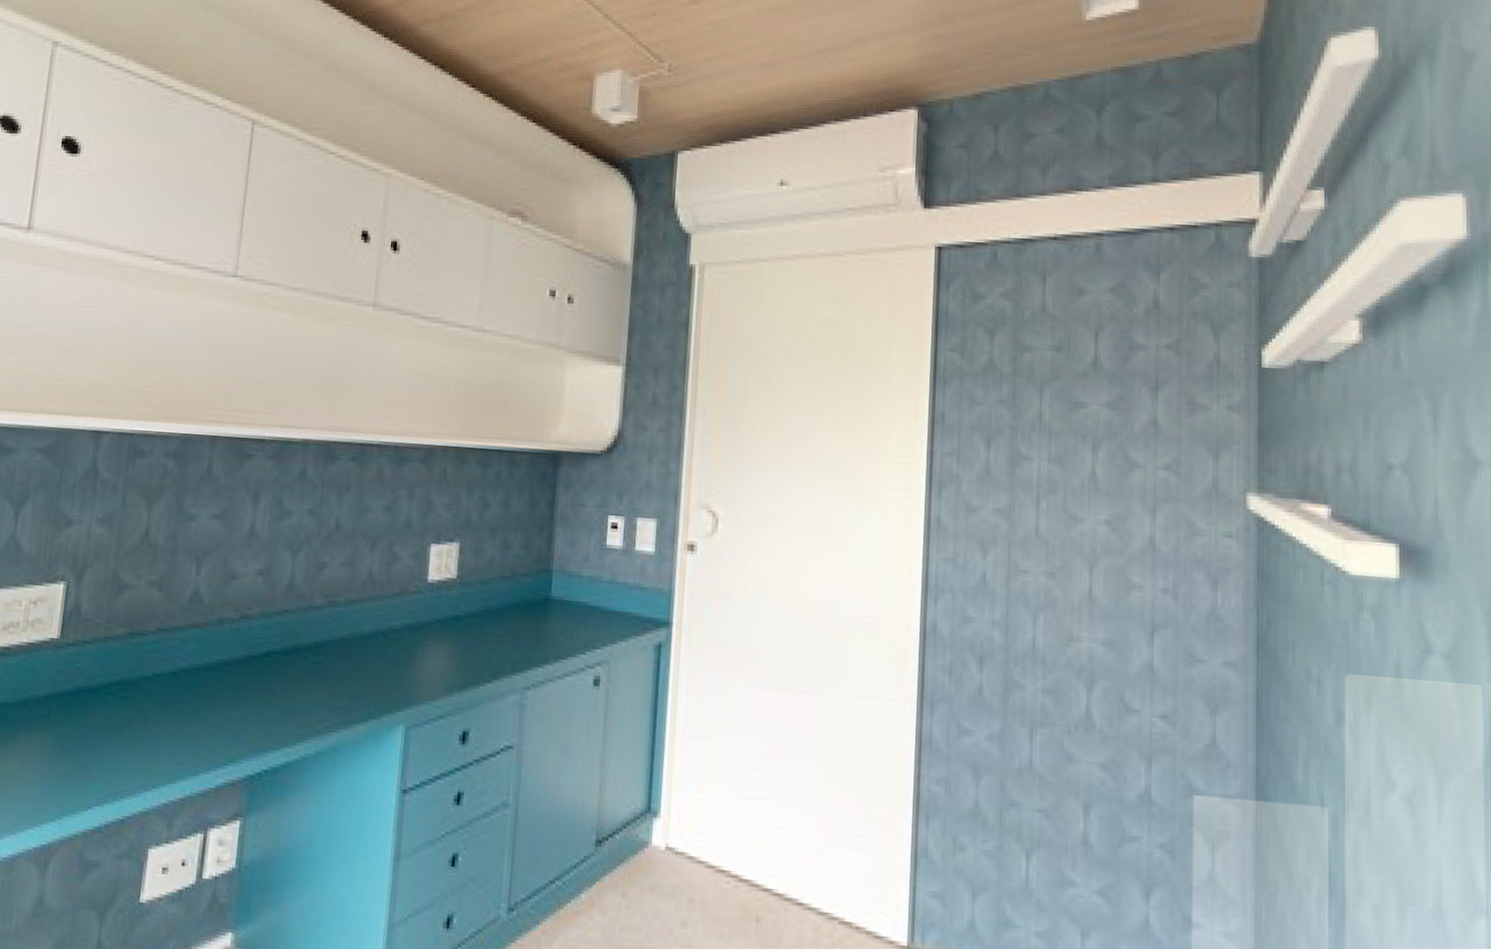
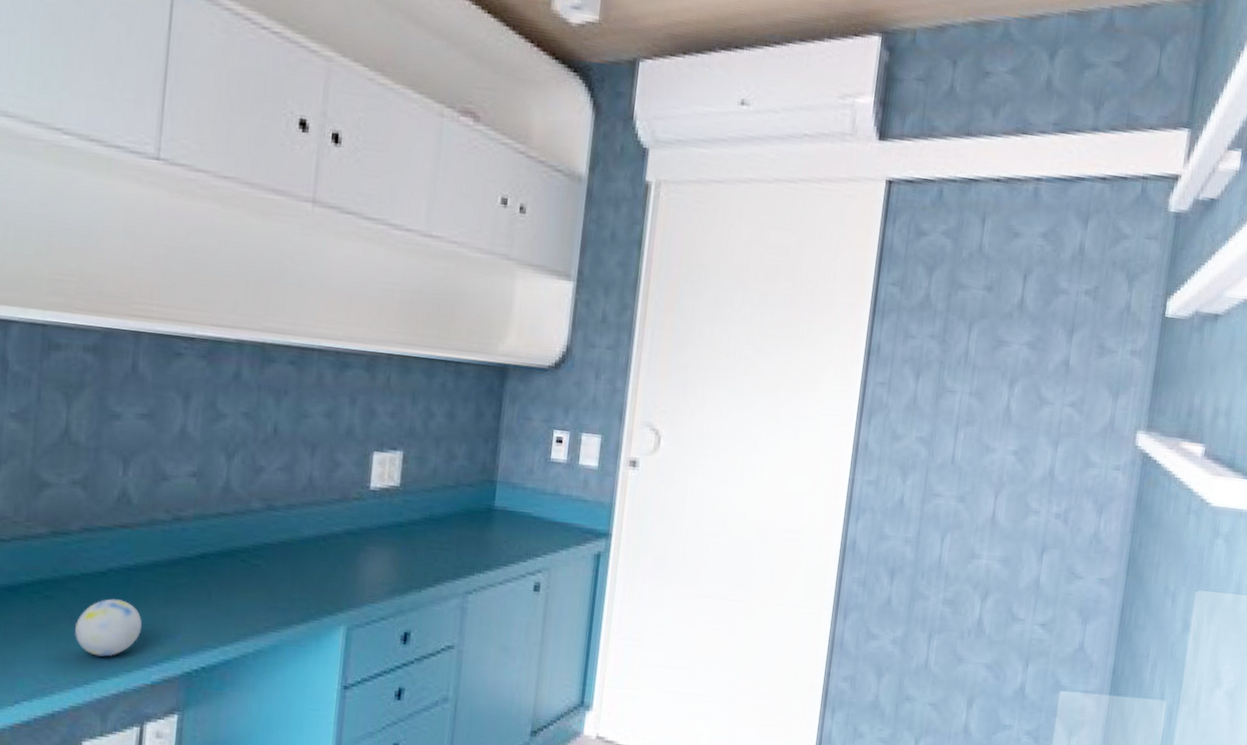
decorative ball: none [146,699,209,759] -> present [75,598,142,657]

